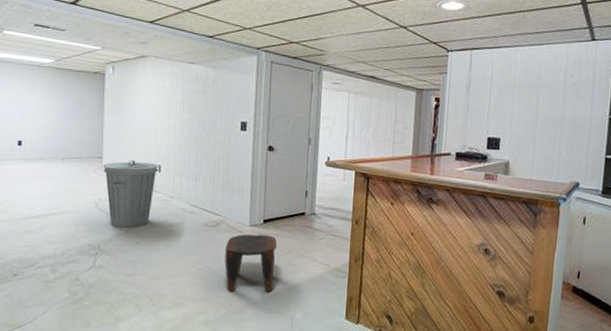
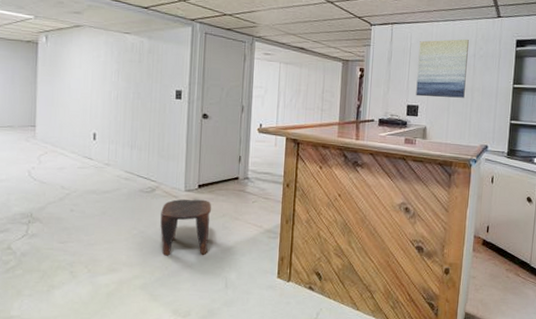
trash can: present [102,160,159,228] -> none [35,128,94,196]
wall art: none [497,64,558,130] -> present [416,39,469,98]

